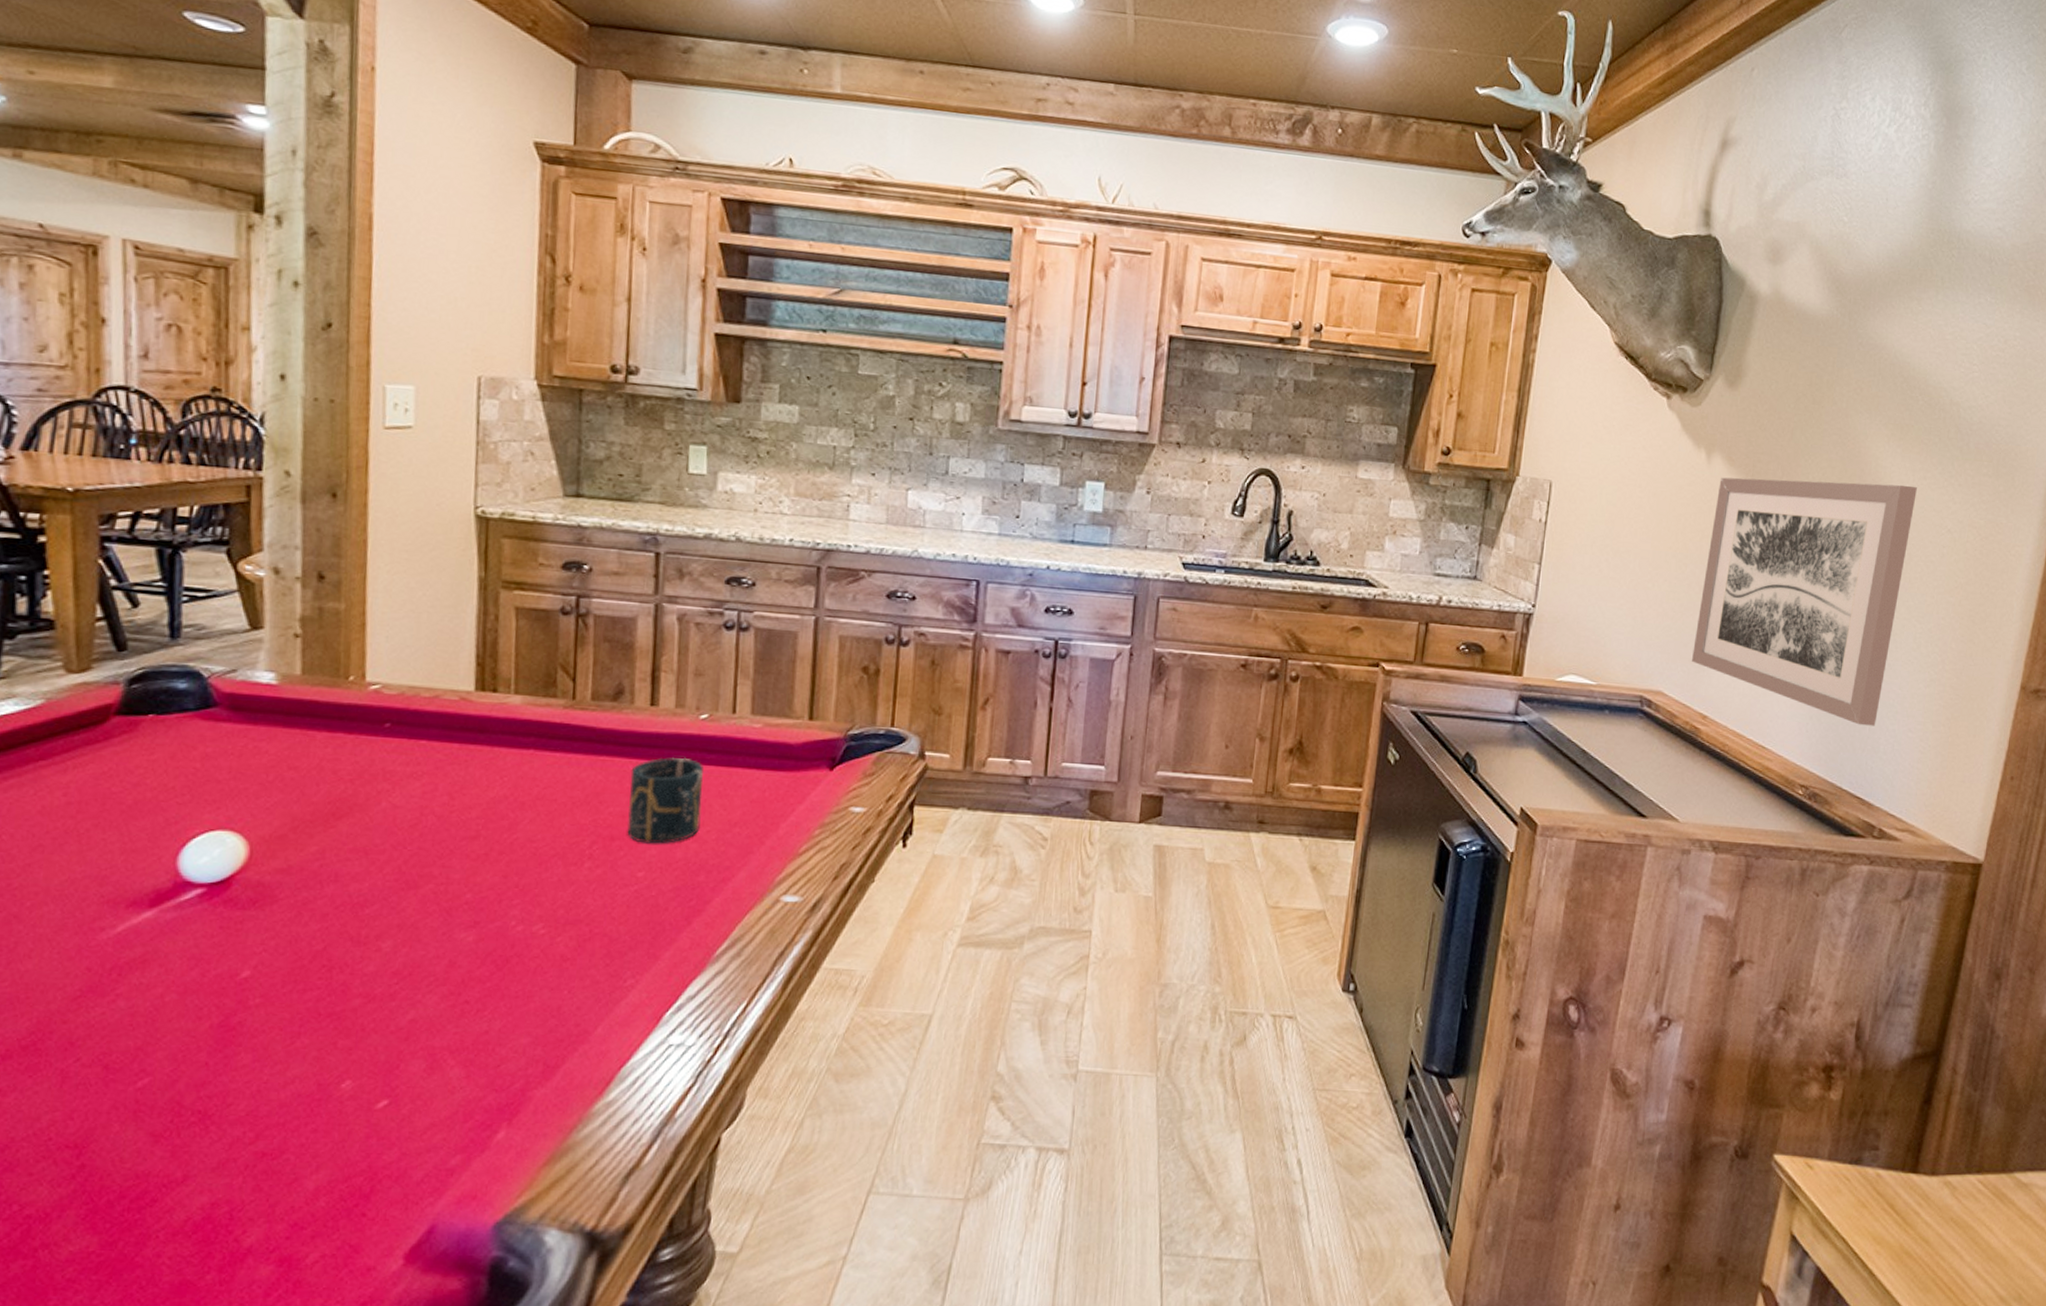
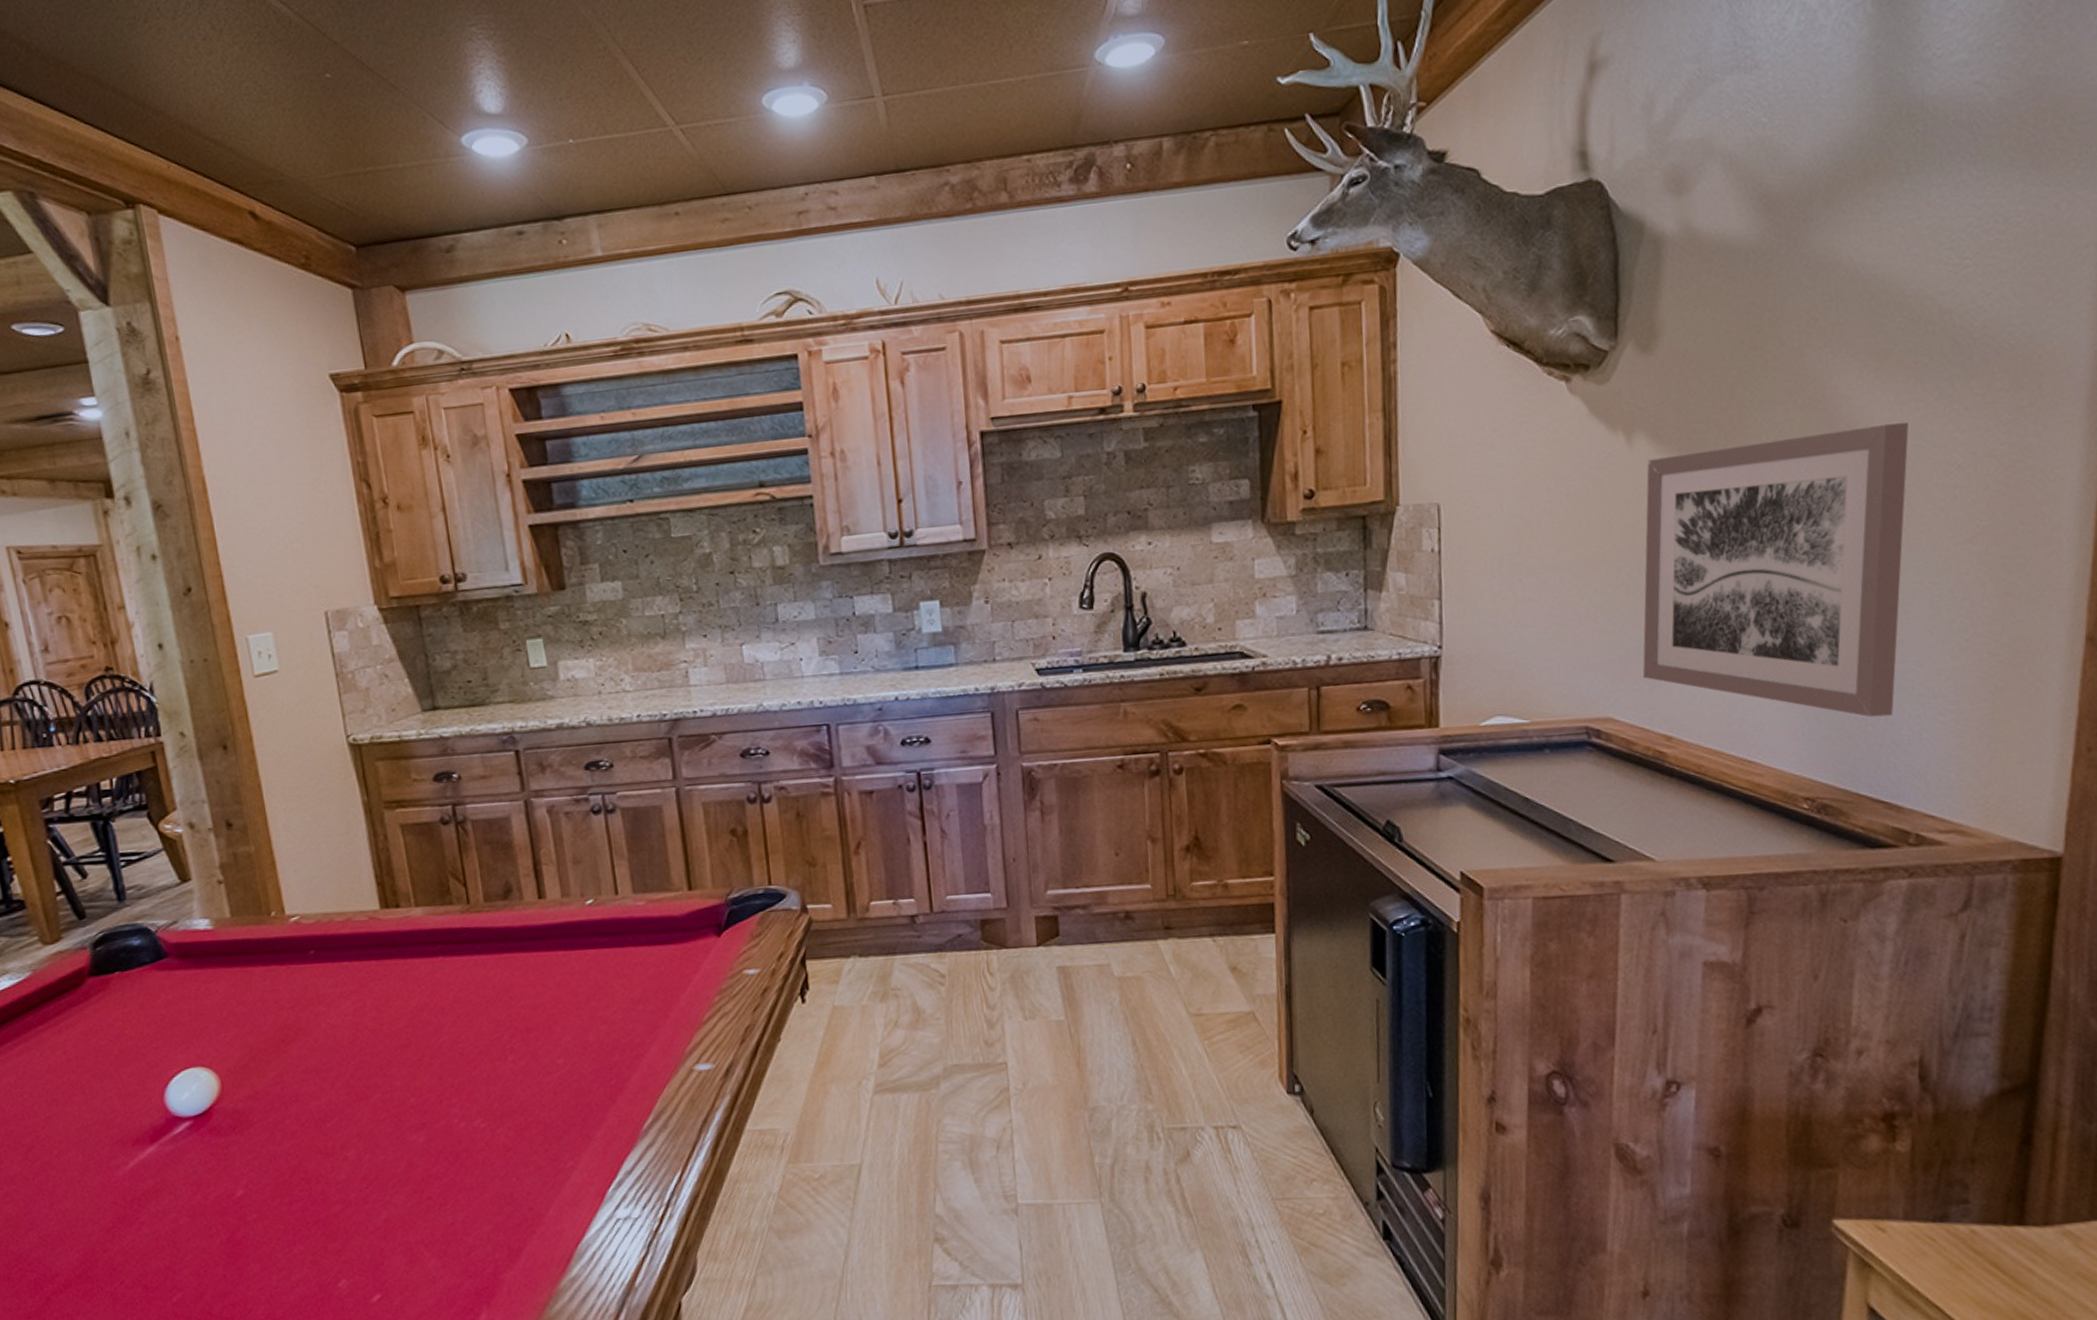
cup: present [627,757,704,844] -> none [532,944,606,1032]

